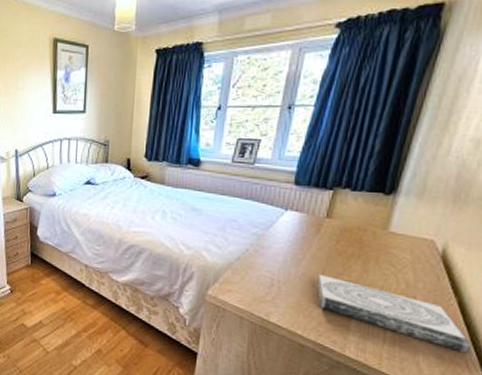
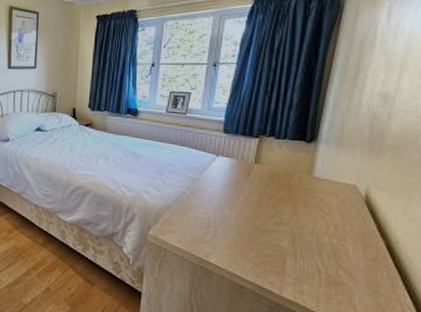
book: present [316,273,472,353] -> none [251,216,405,297]

